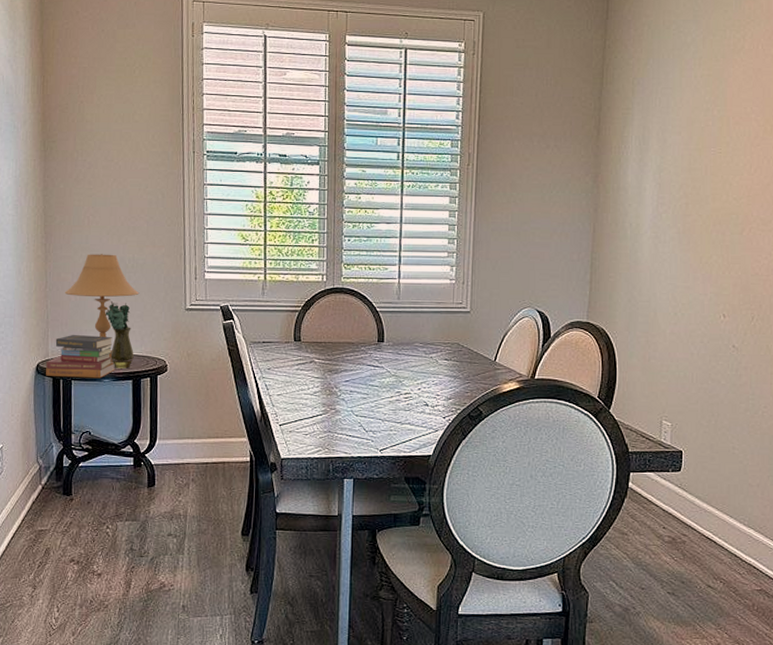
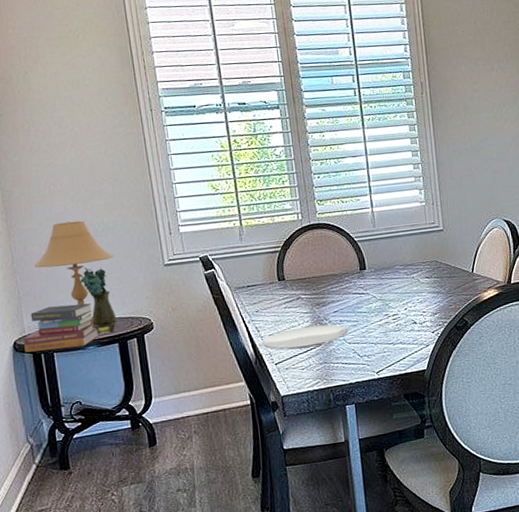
plate: none [268,391,358,414] -> present [261,324,349,350]

